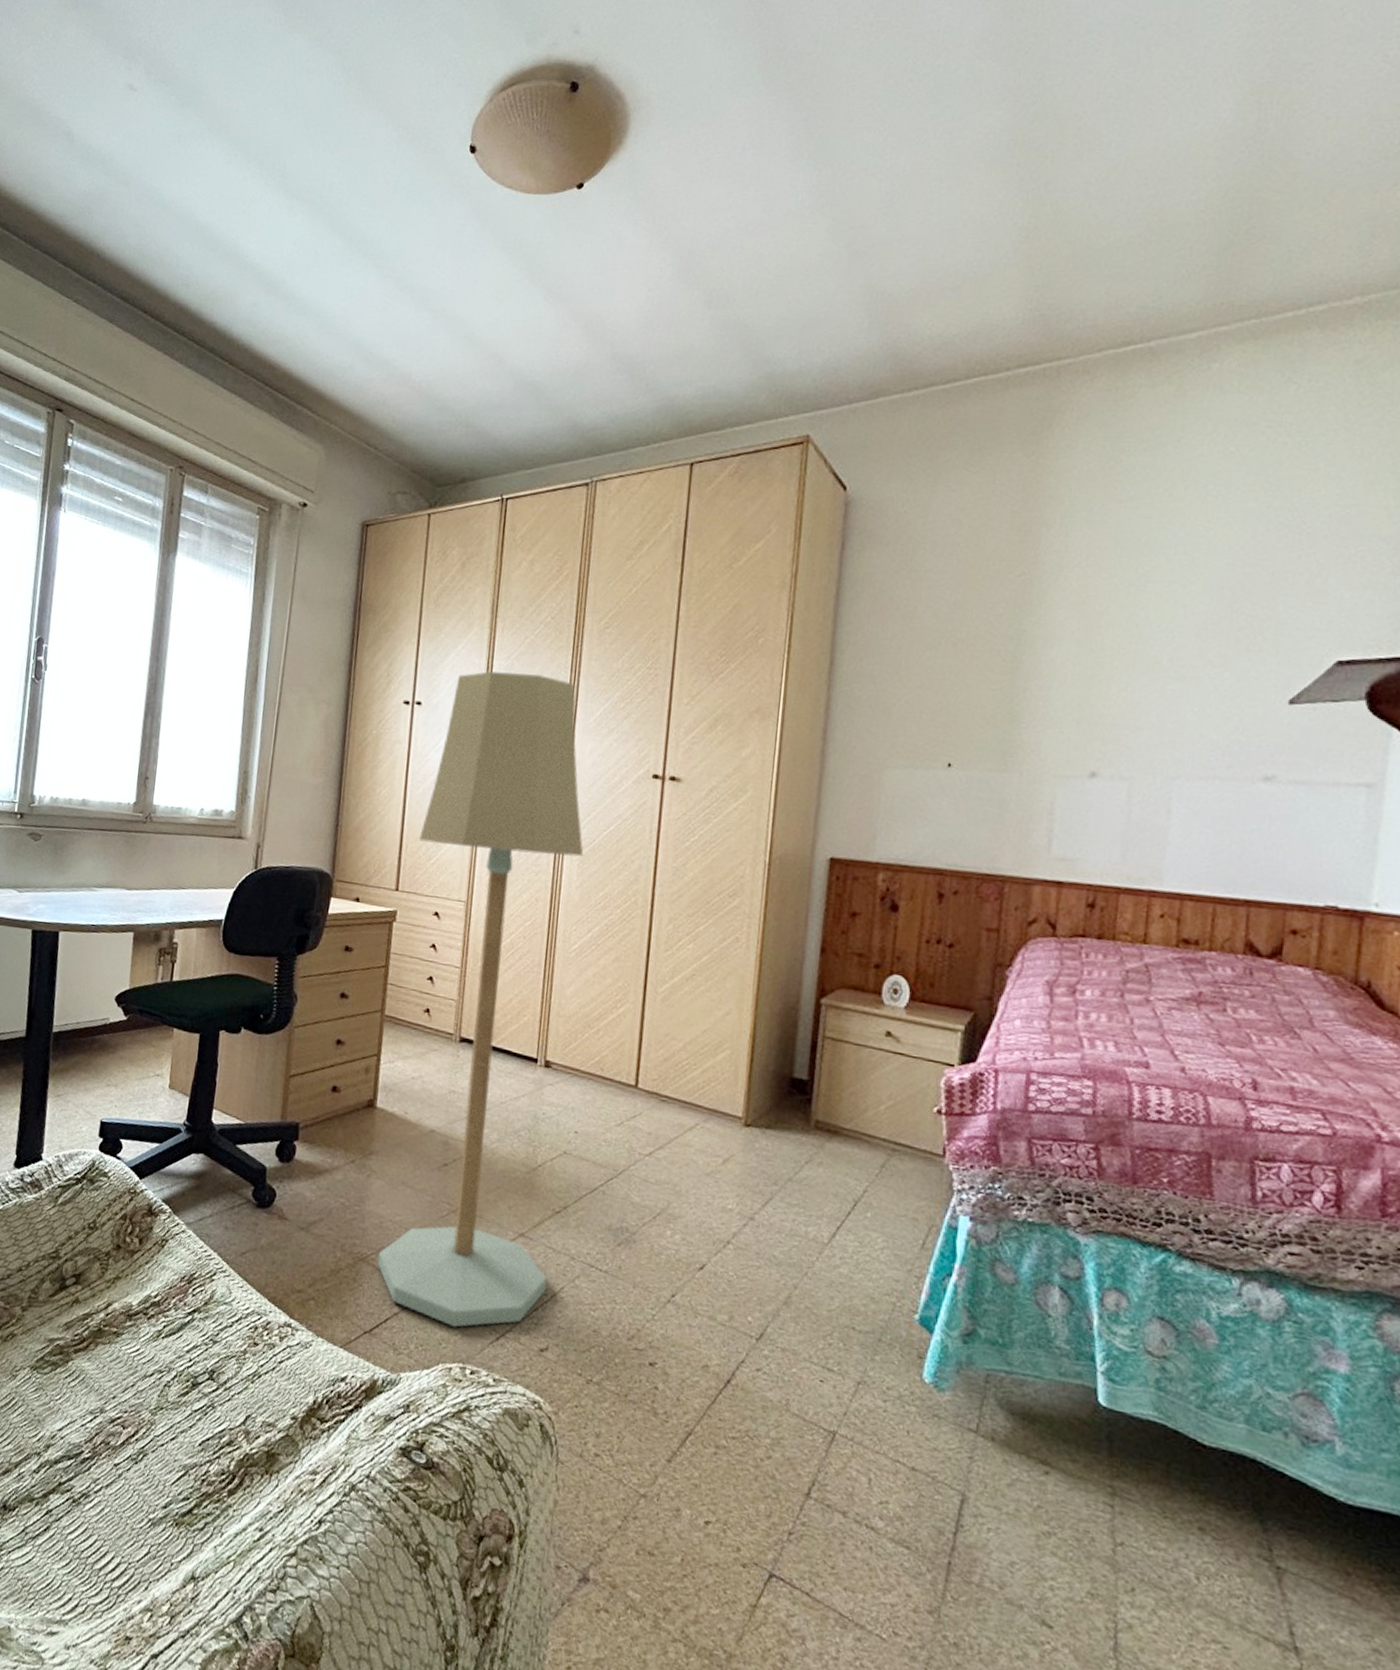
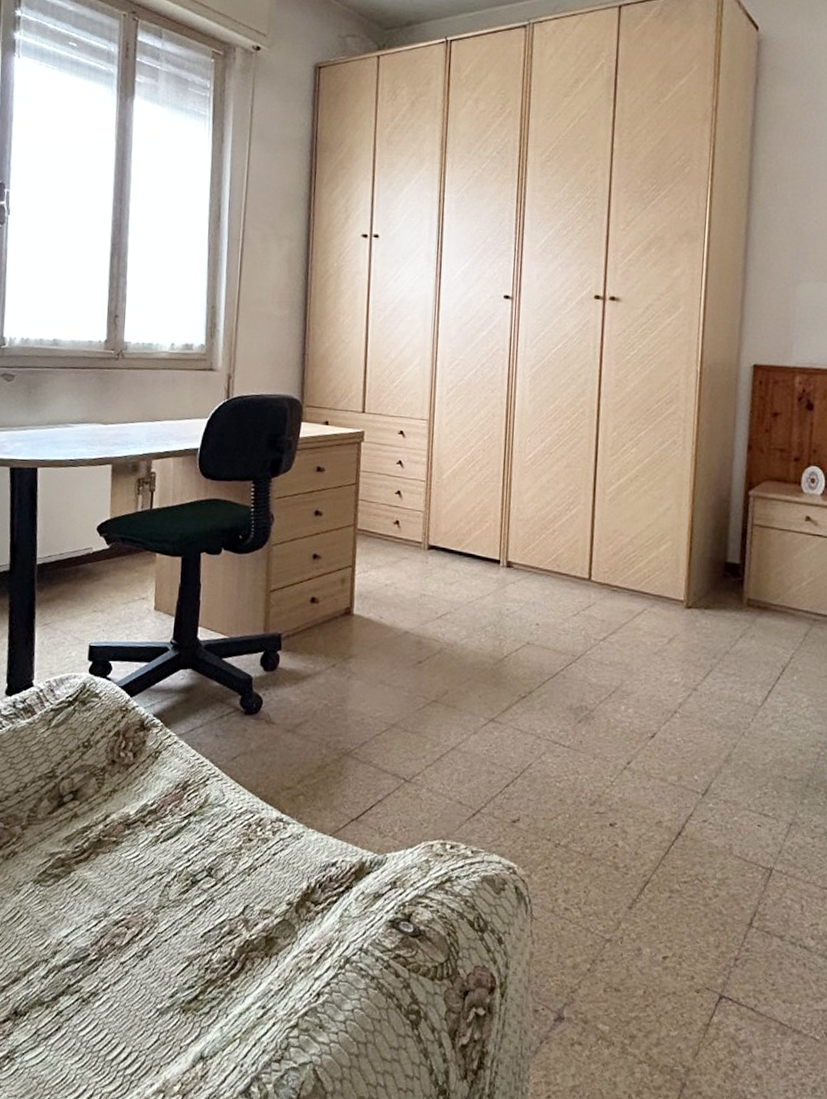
floor lamp: present [377,671,584,1327] -> none [360,204,535,808]

